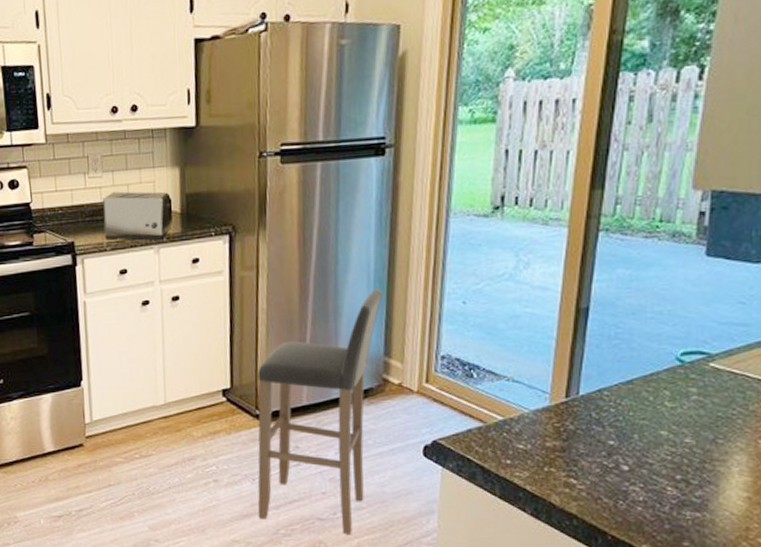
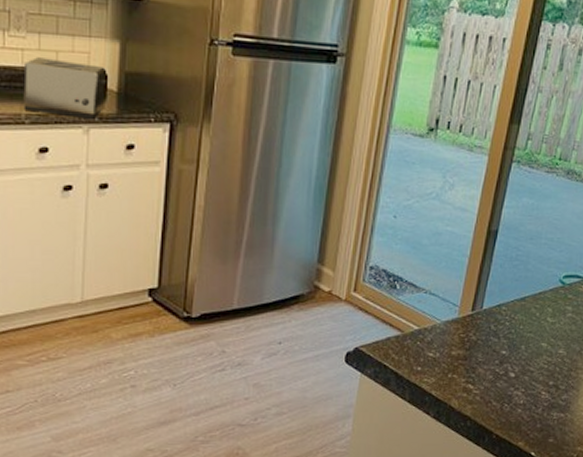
bar stool: present [257,288,382,534] -> none [176,195,321,439]

